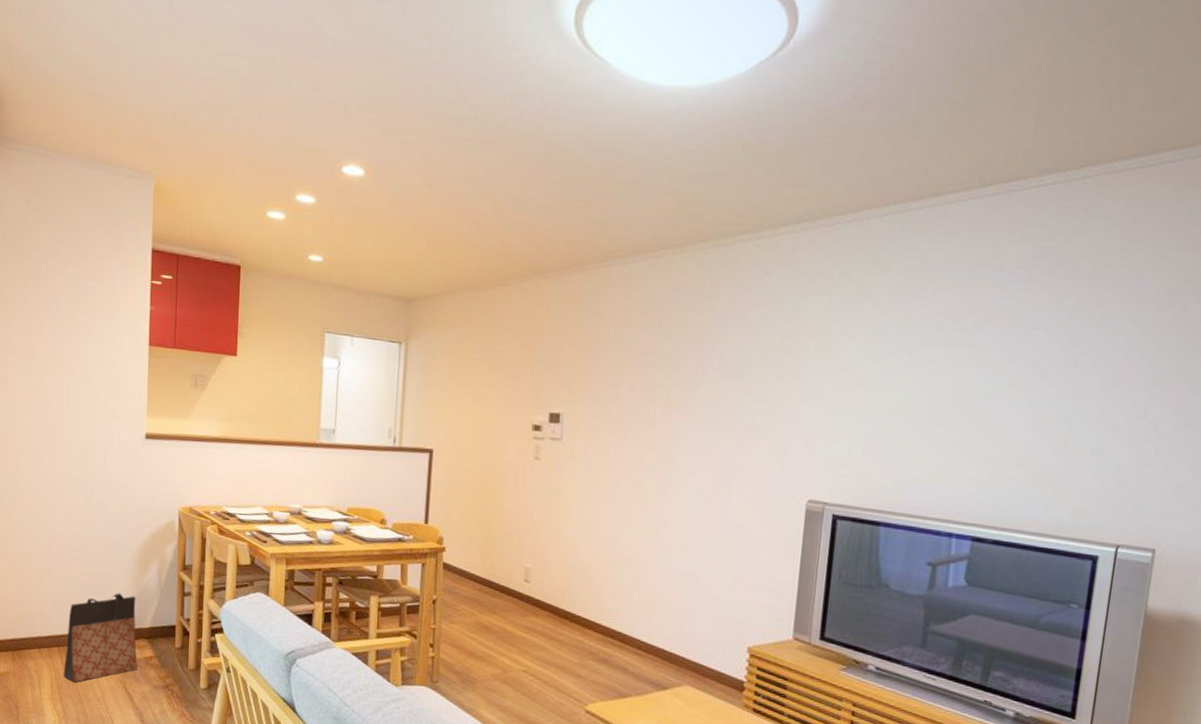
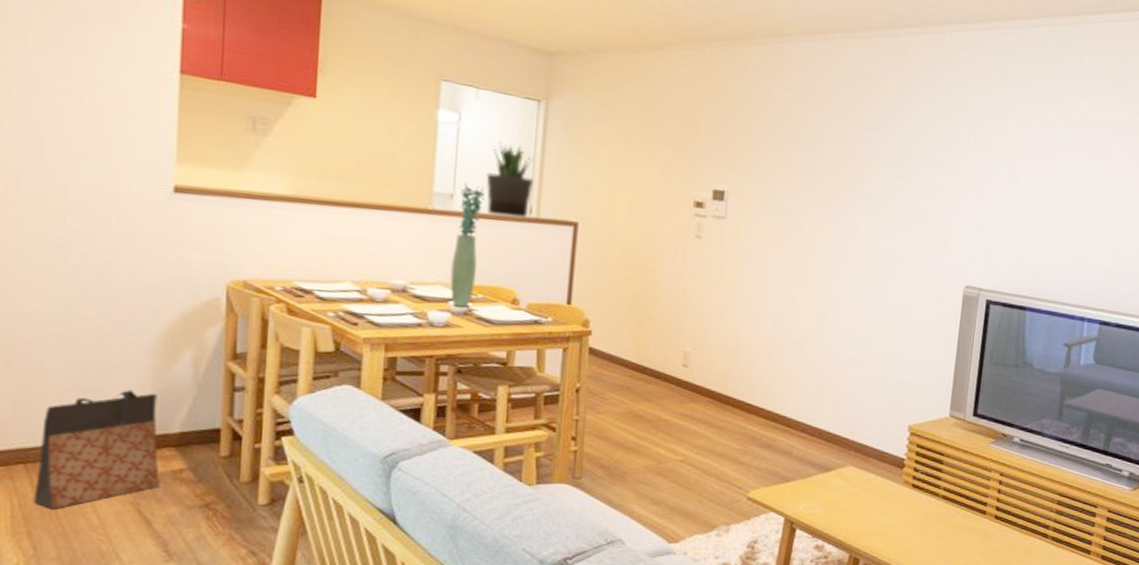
vase: none [333,418,359,527] -> present [450,182,485,307]
planter: none [359,381,396,448] -> present [486,141,533,219]

